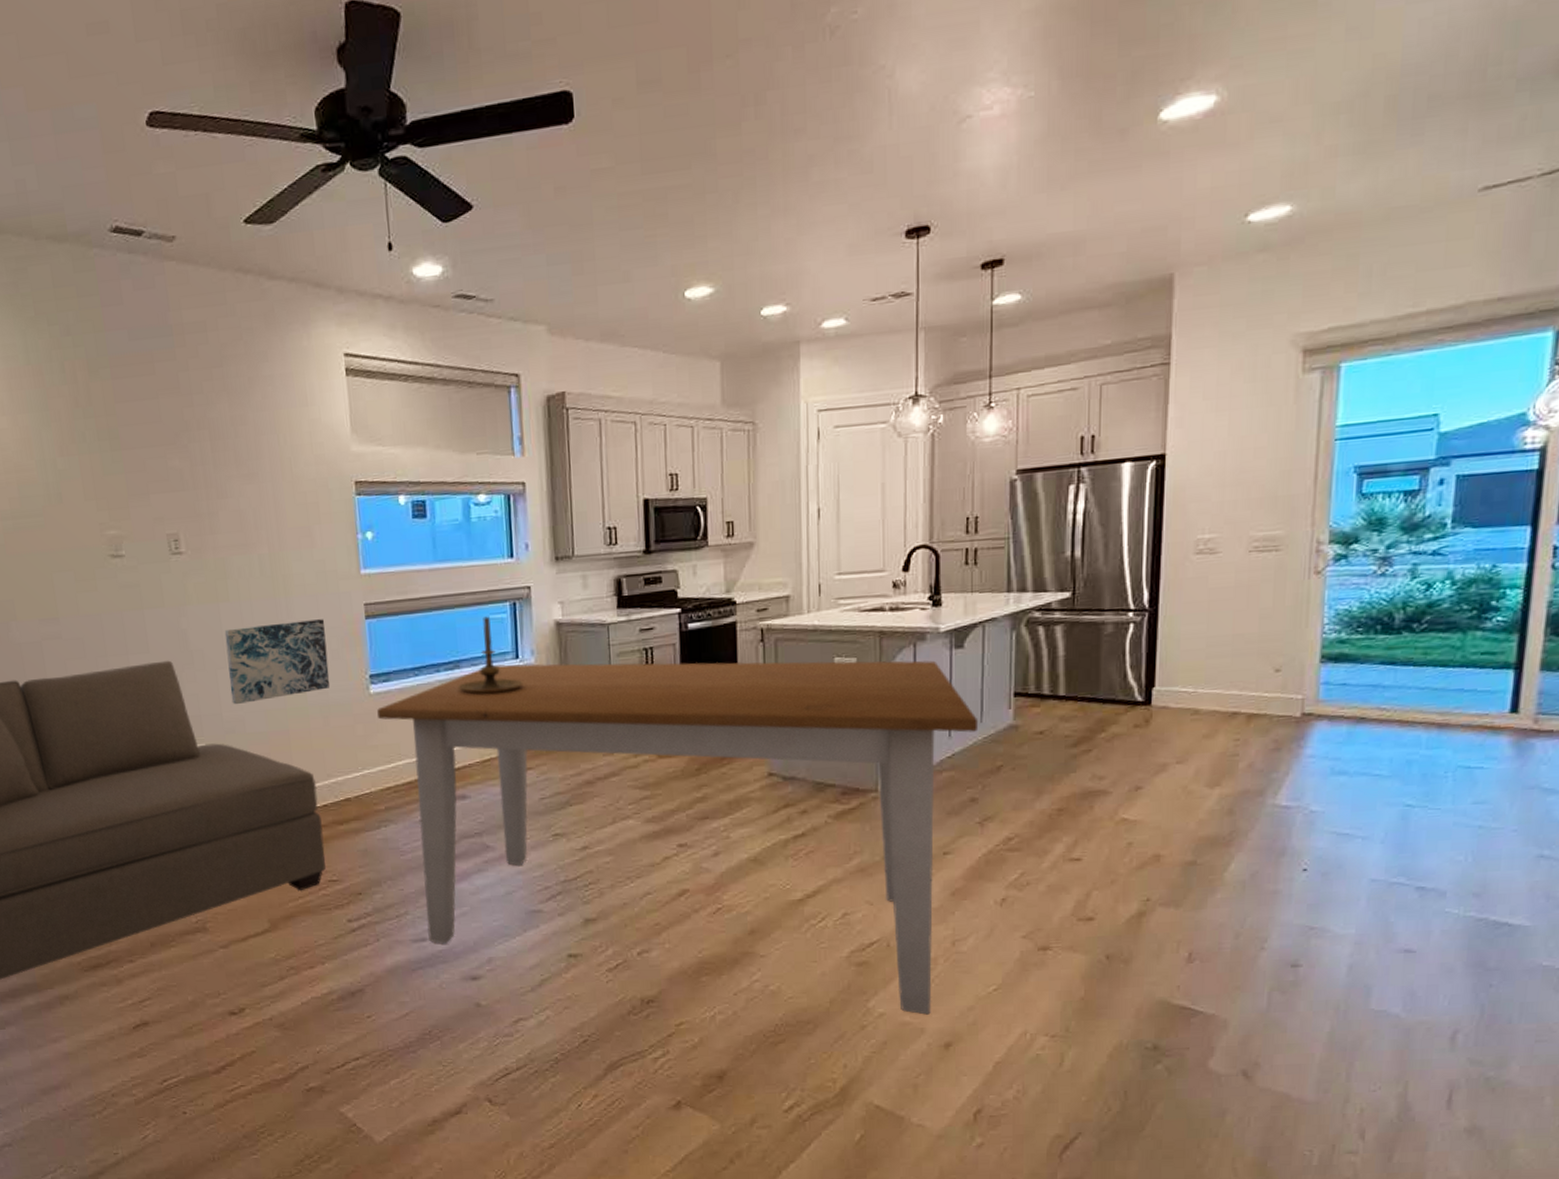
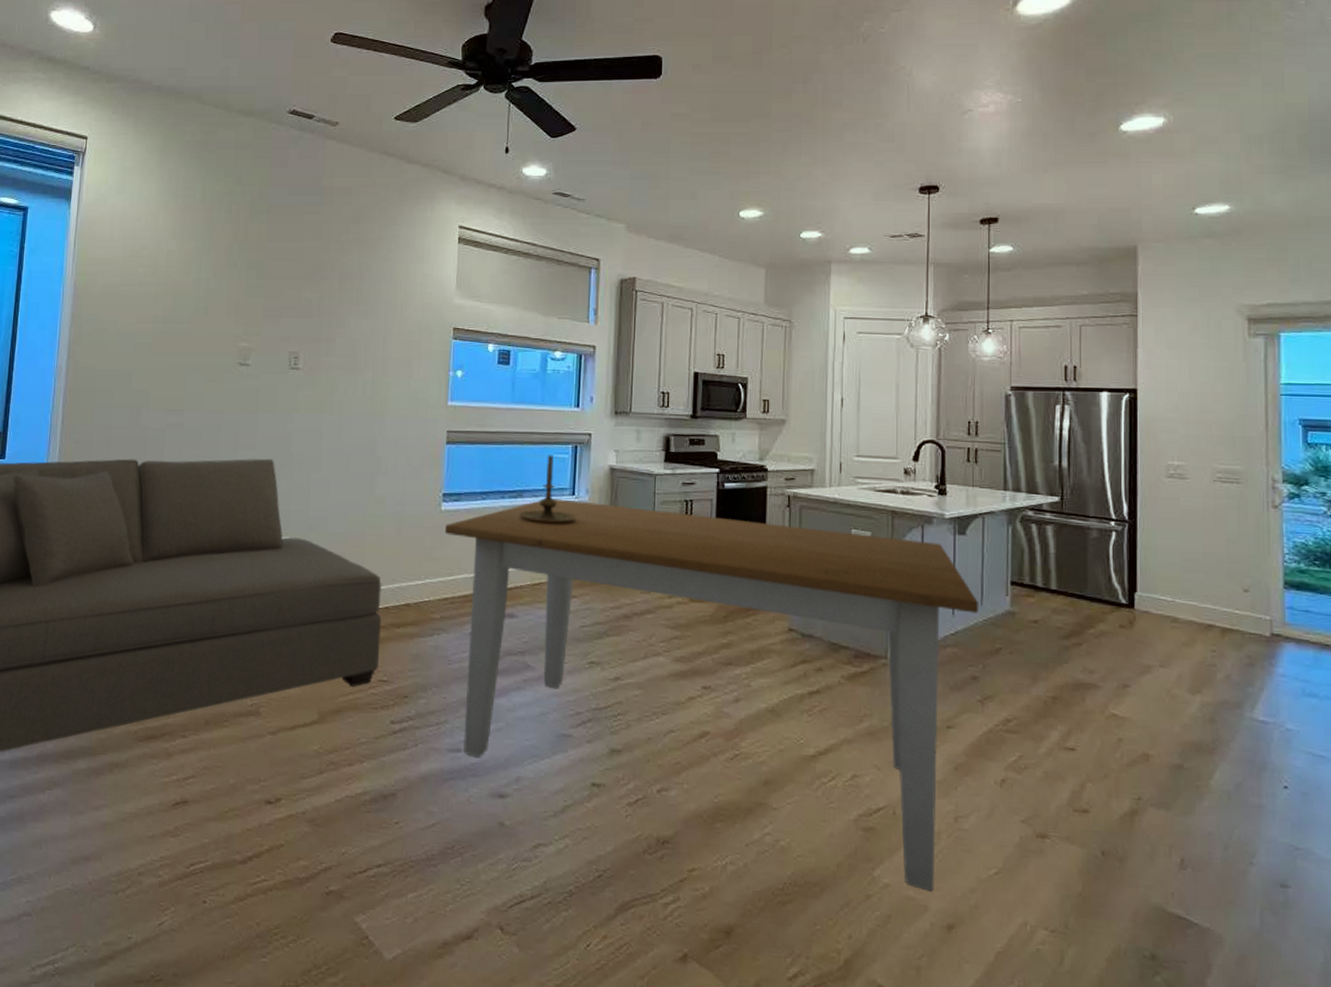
wall art: present [224,619,330,705] -> none [319,438,411,506]

